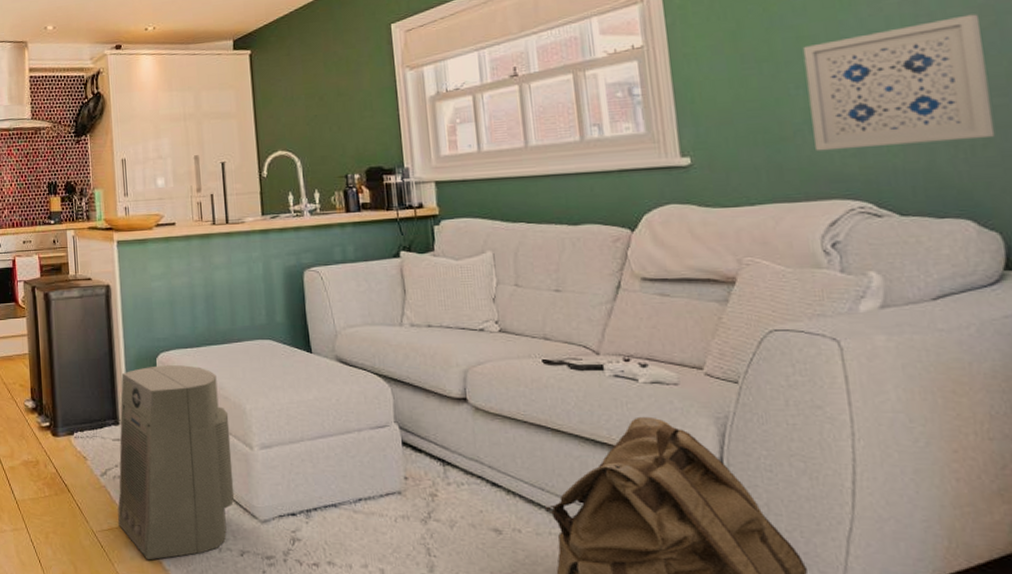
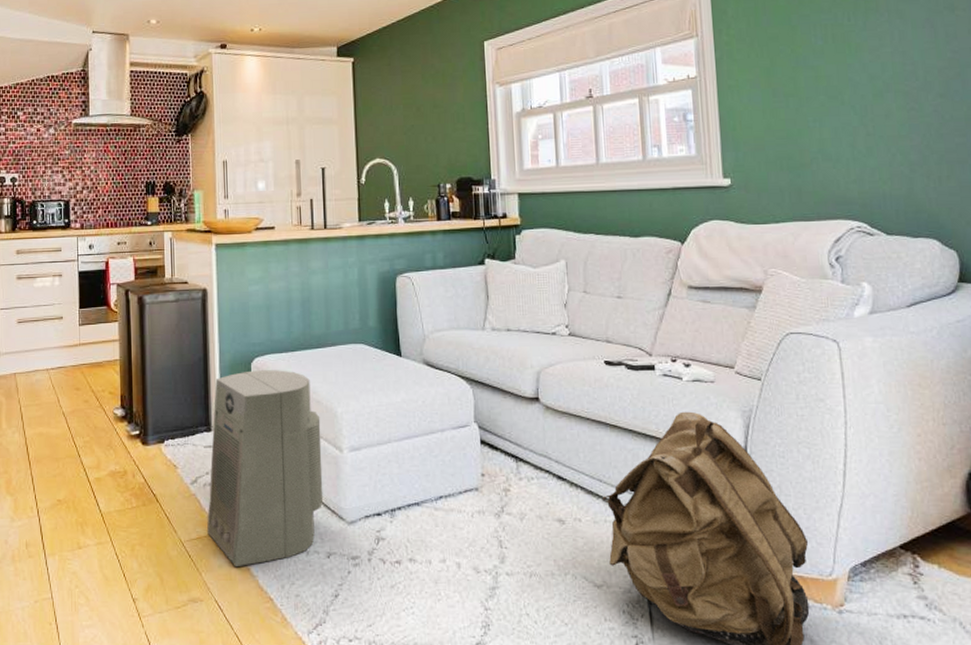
wall art: present [802,14,996,151] -> none [820,65,956,177]

